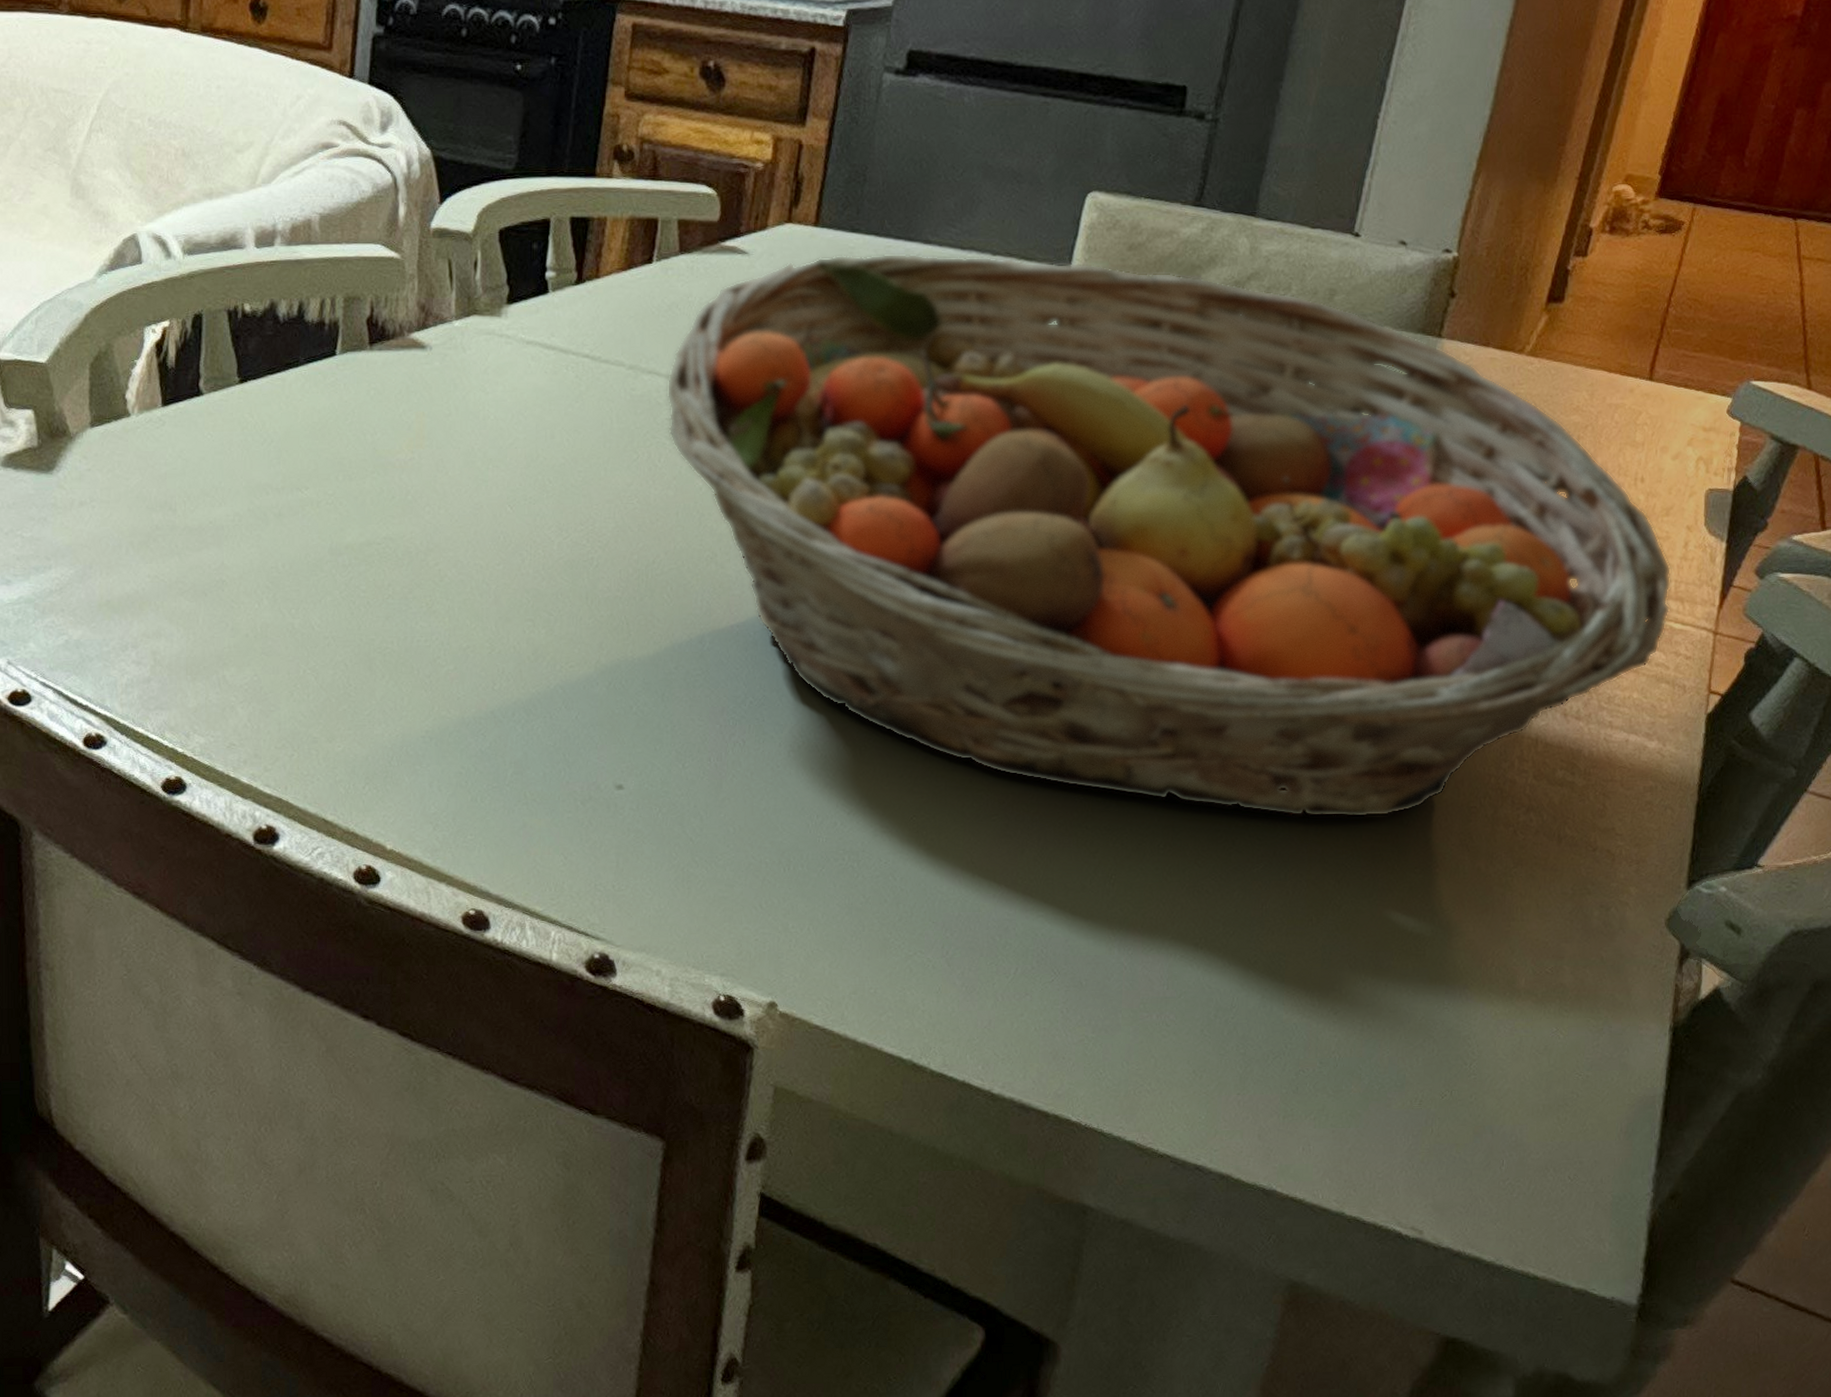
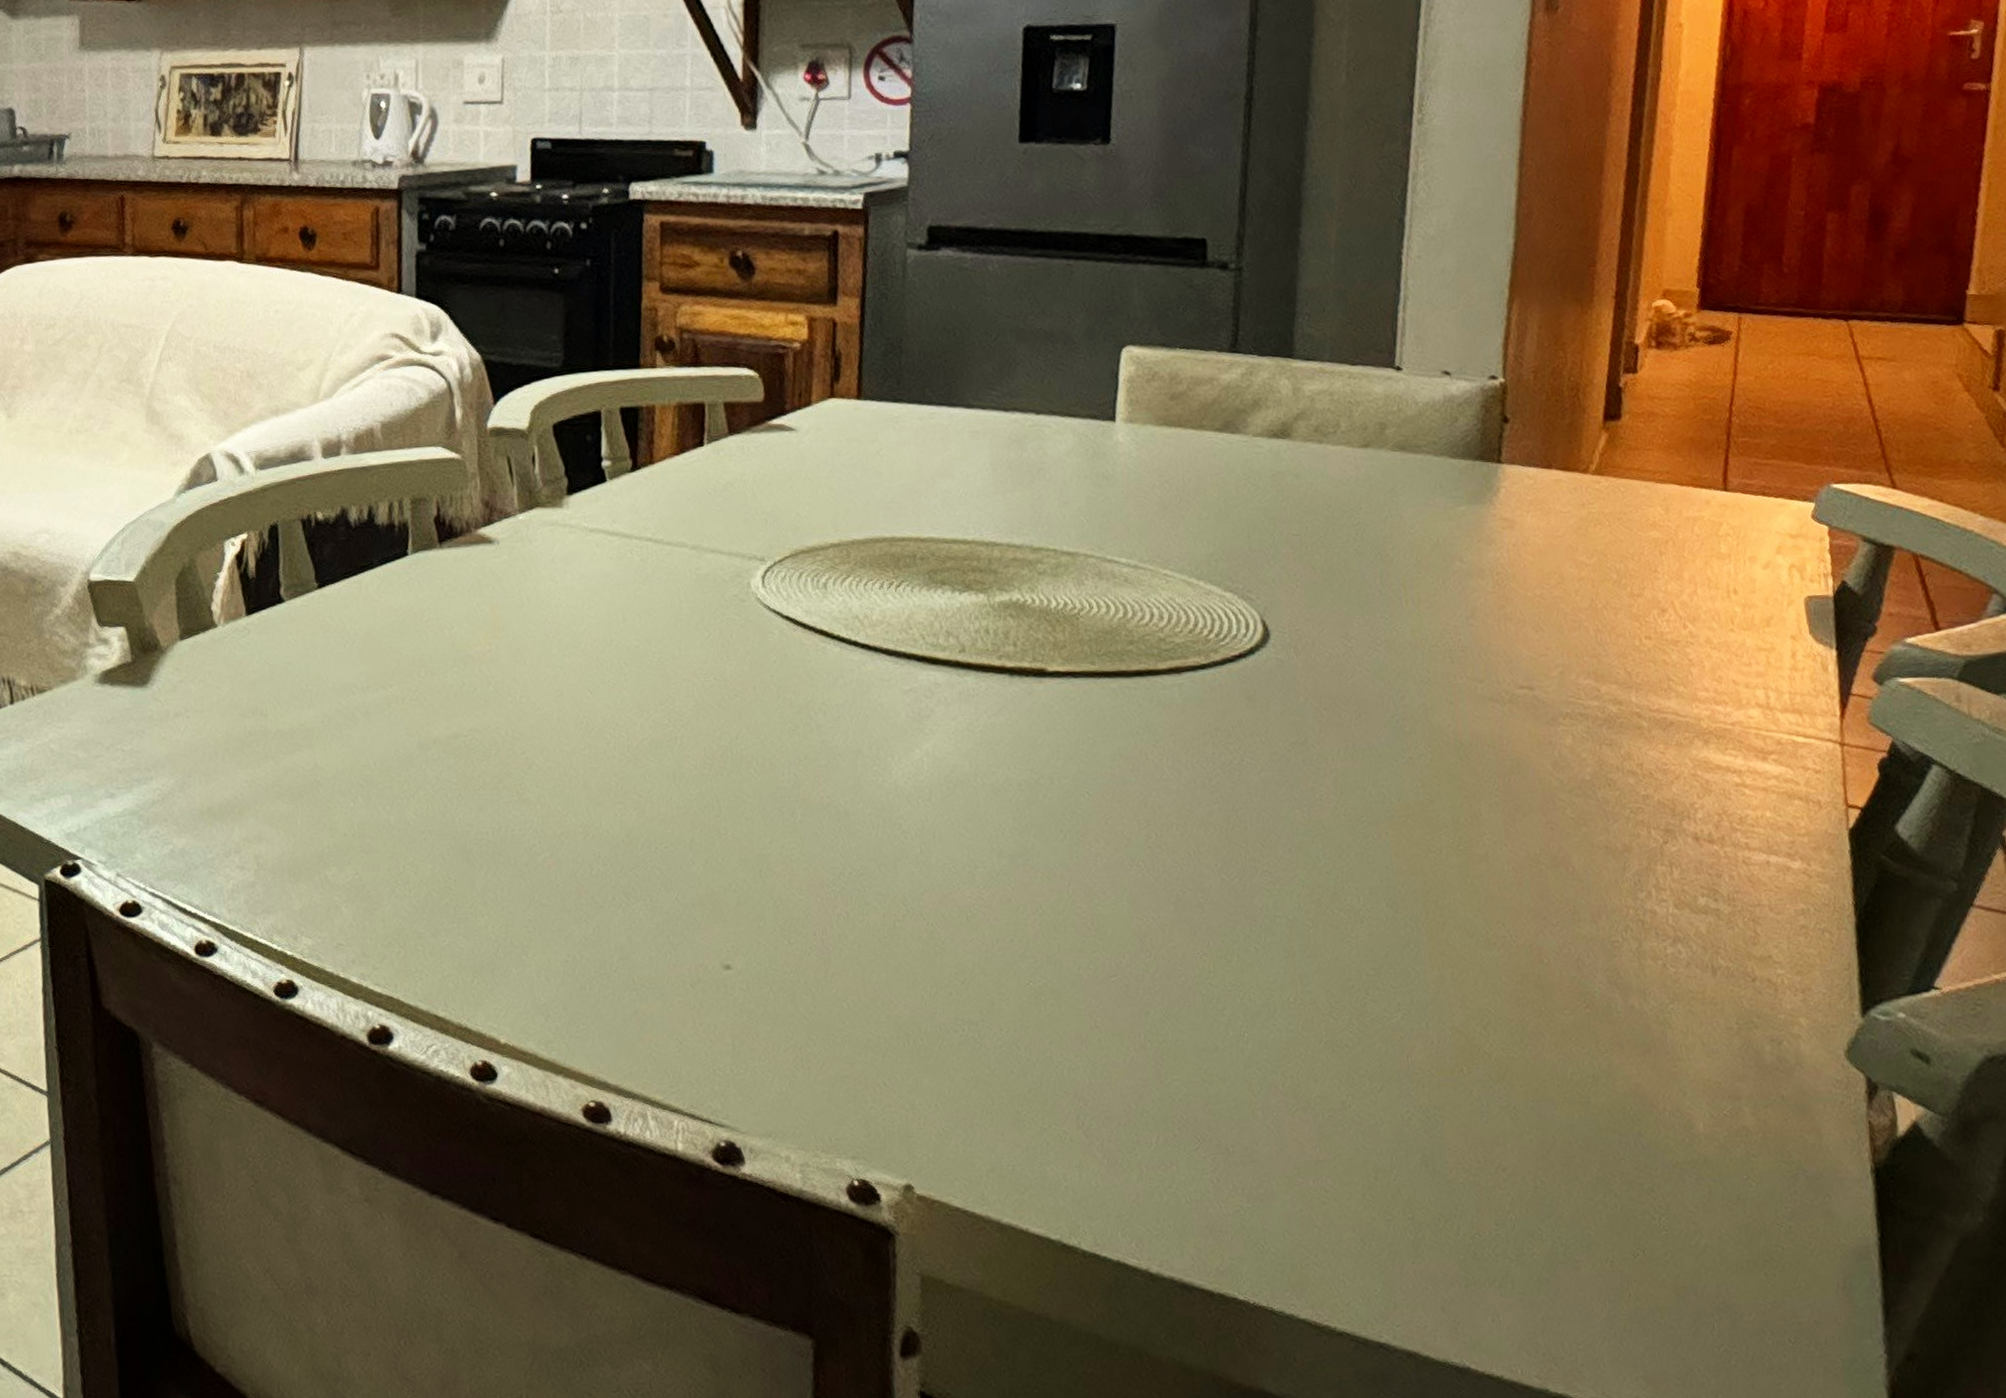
fruit basket: present [666,253,1672,818] -> none [730,415,1790,962]

